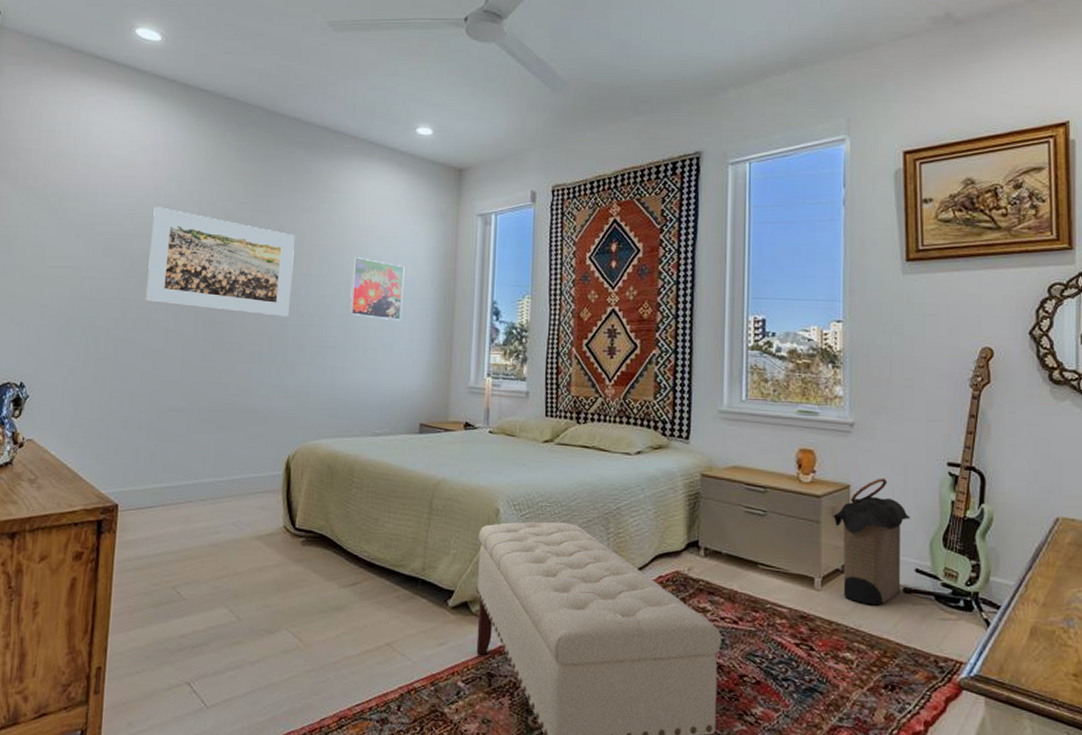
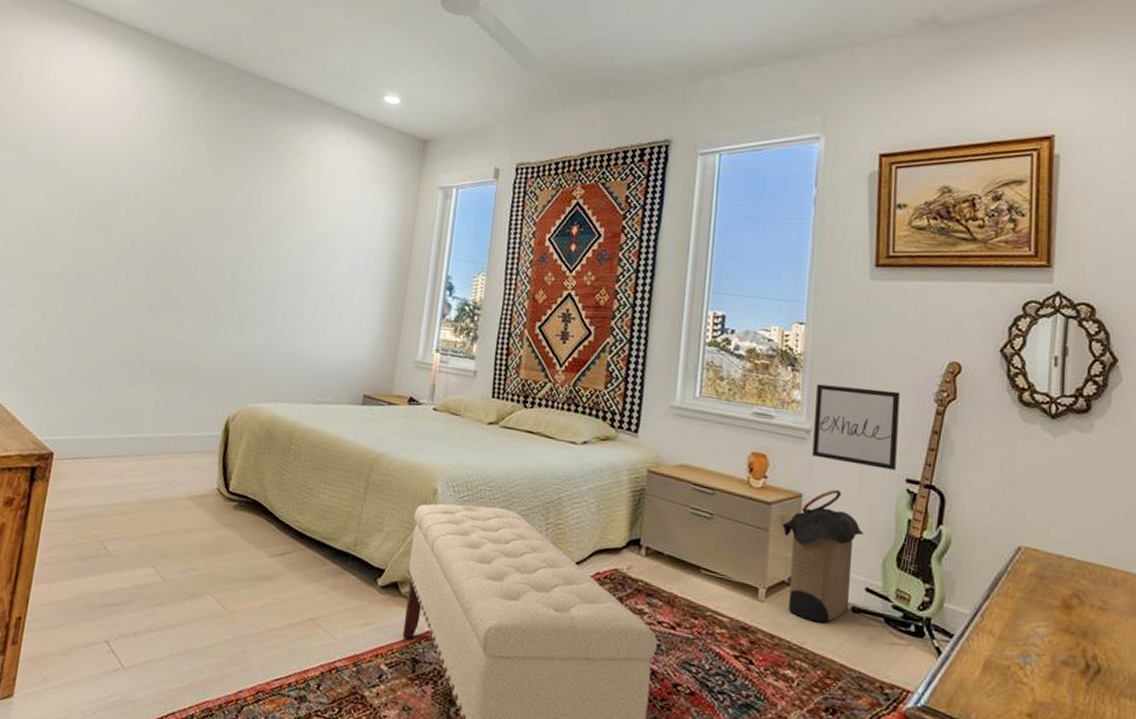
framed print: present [145,207,295,317] -> none [99,156,254,277]
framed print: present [349,257,405,321] -> none [301,221,361,289]
wall art: none [857,378,937,455] -> present [812,384,900,470]

